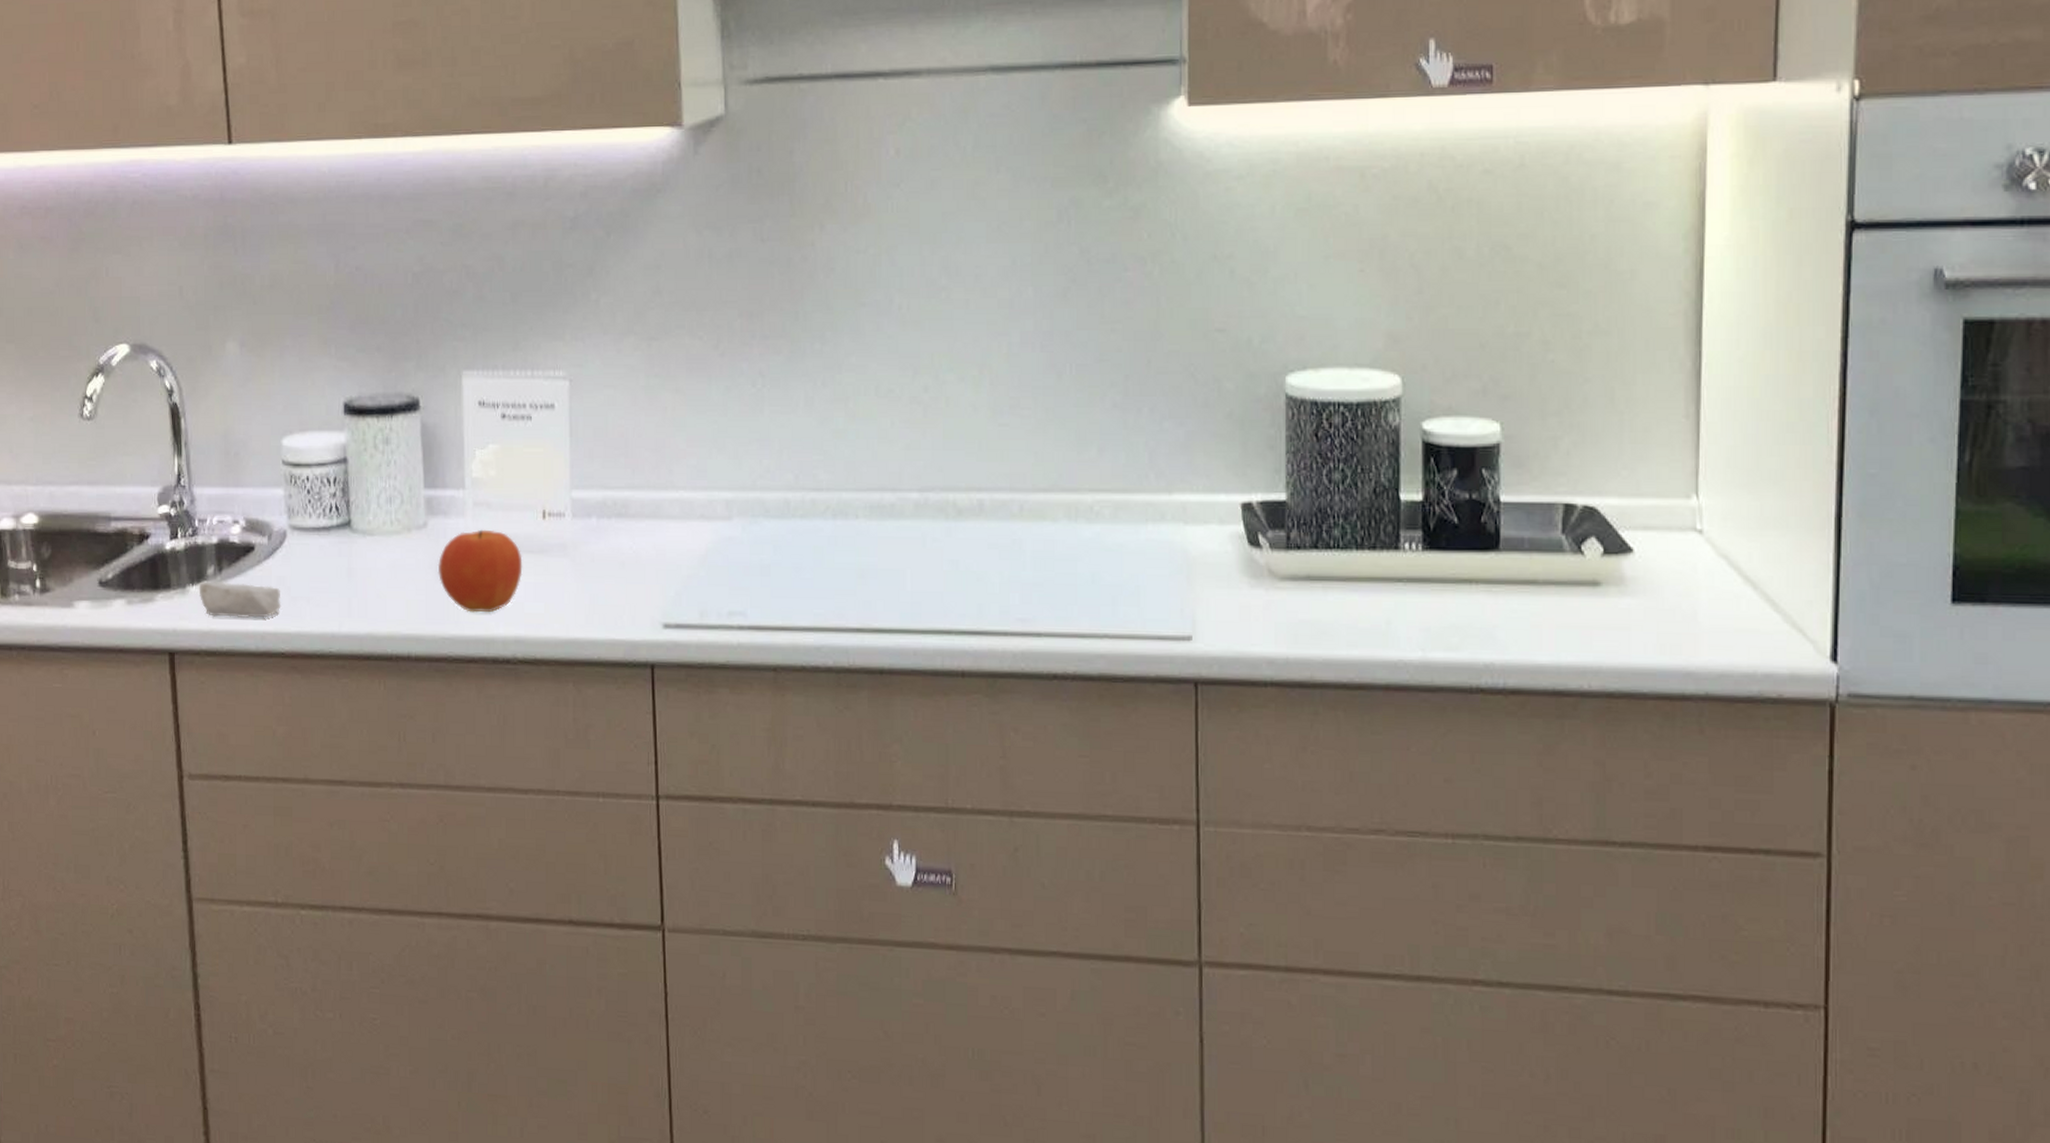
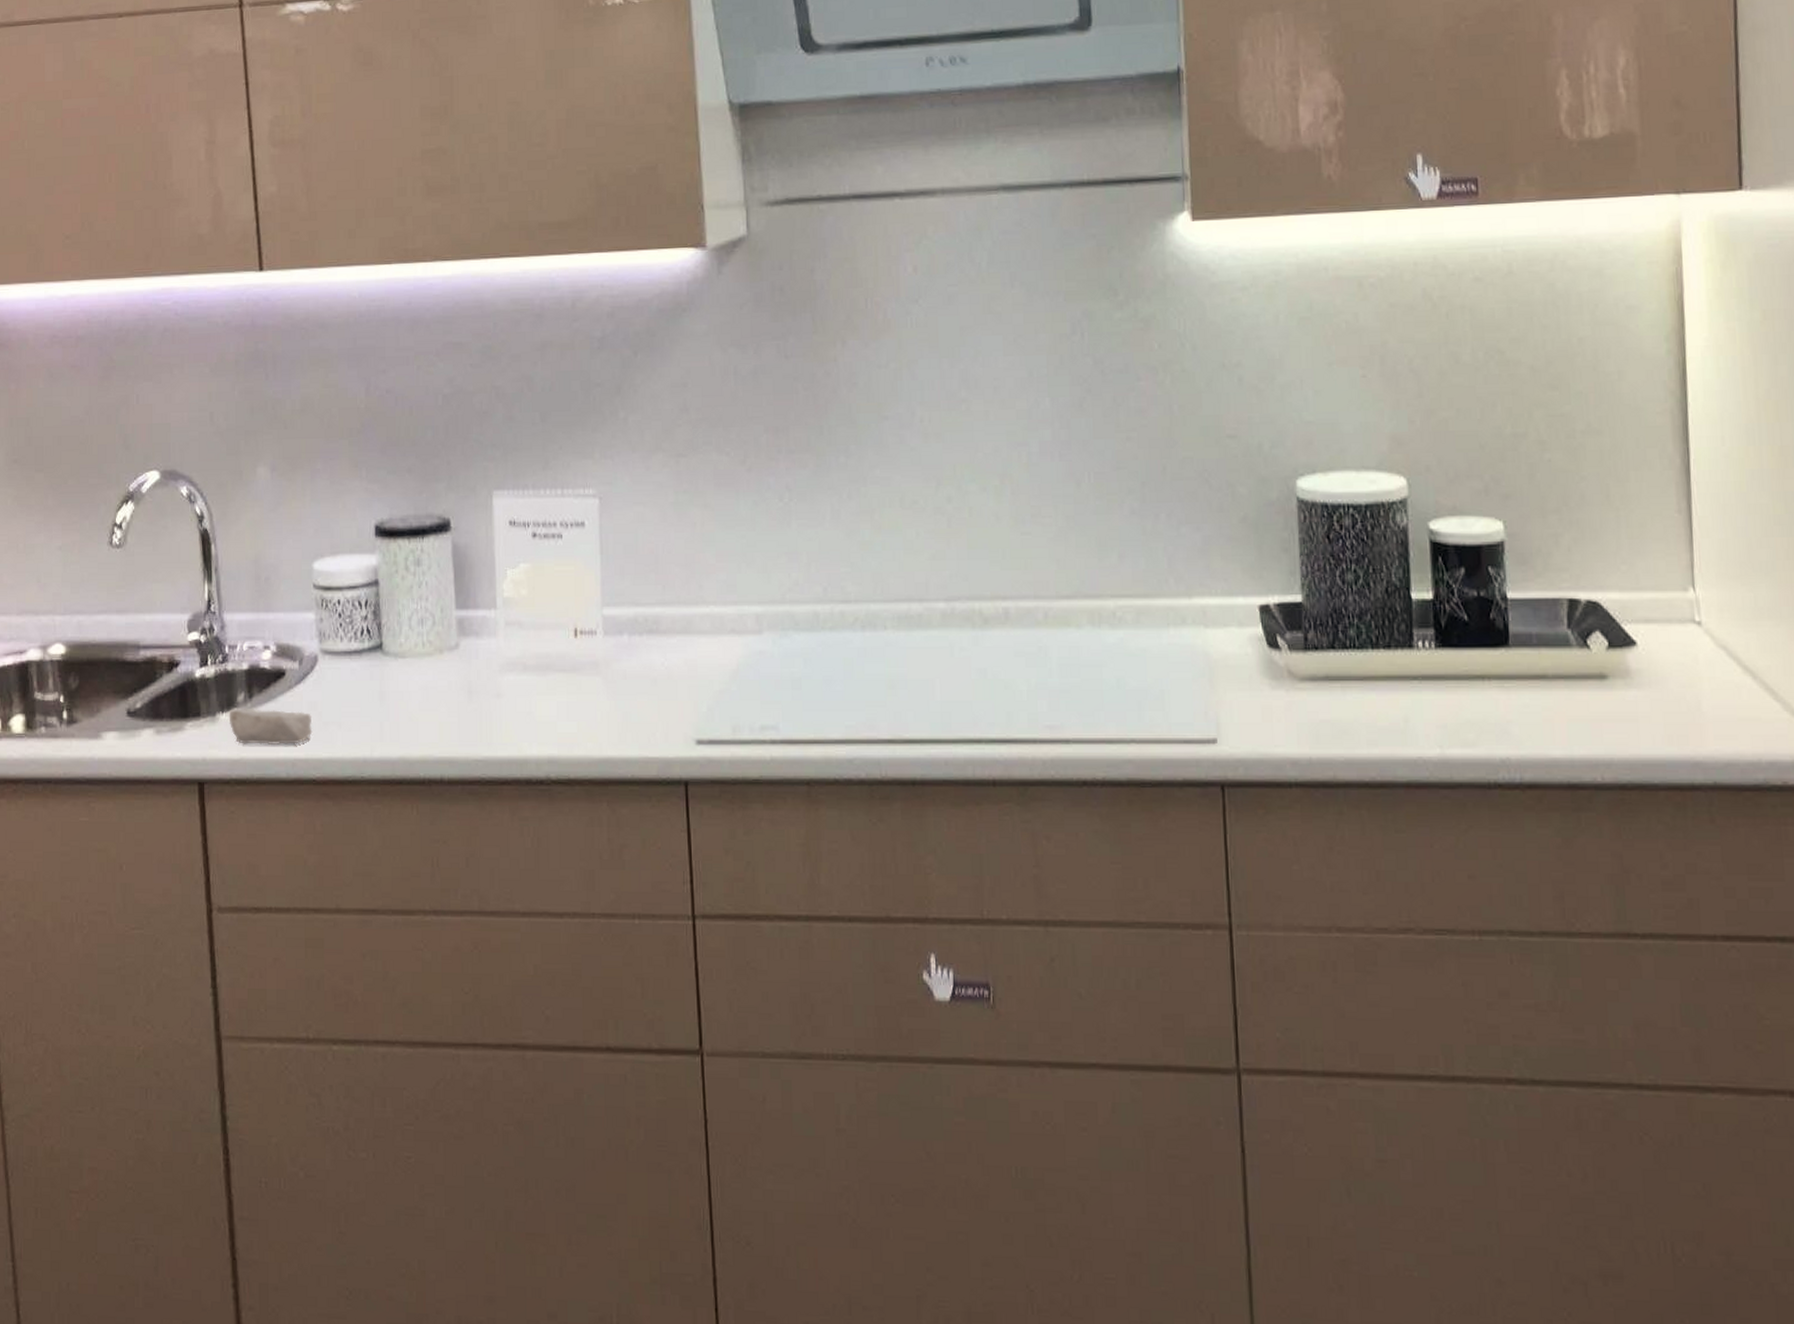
fruit: present [437,529,523,613] -> none [470,649,555,733]

